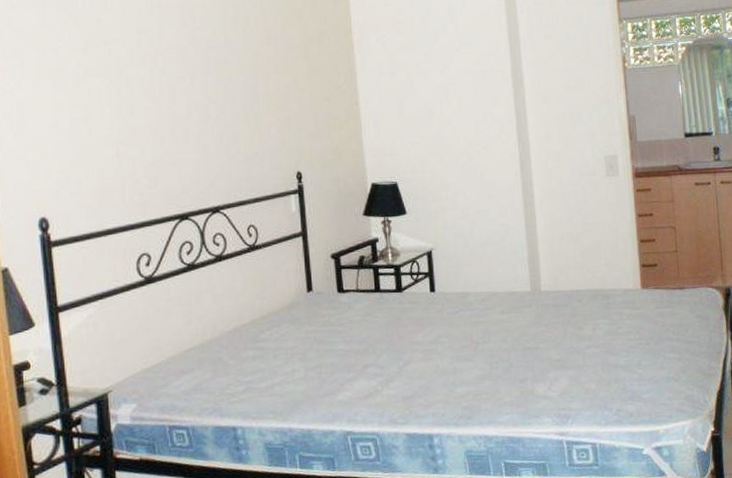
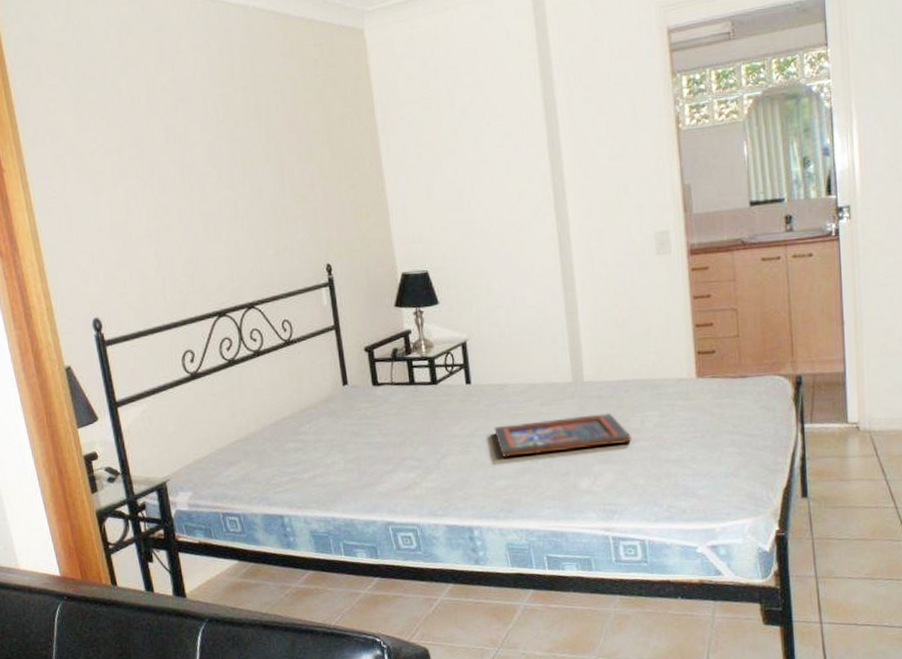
religious icon: none [456,321,585,365] -> present [494,413,633,458]

